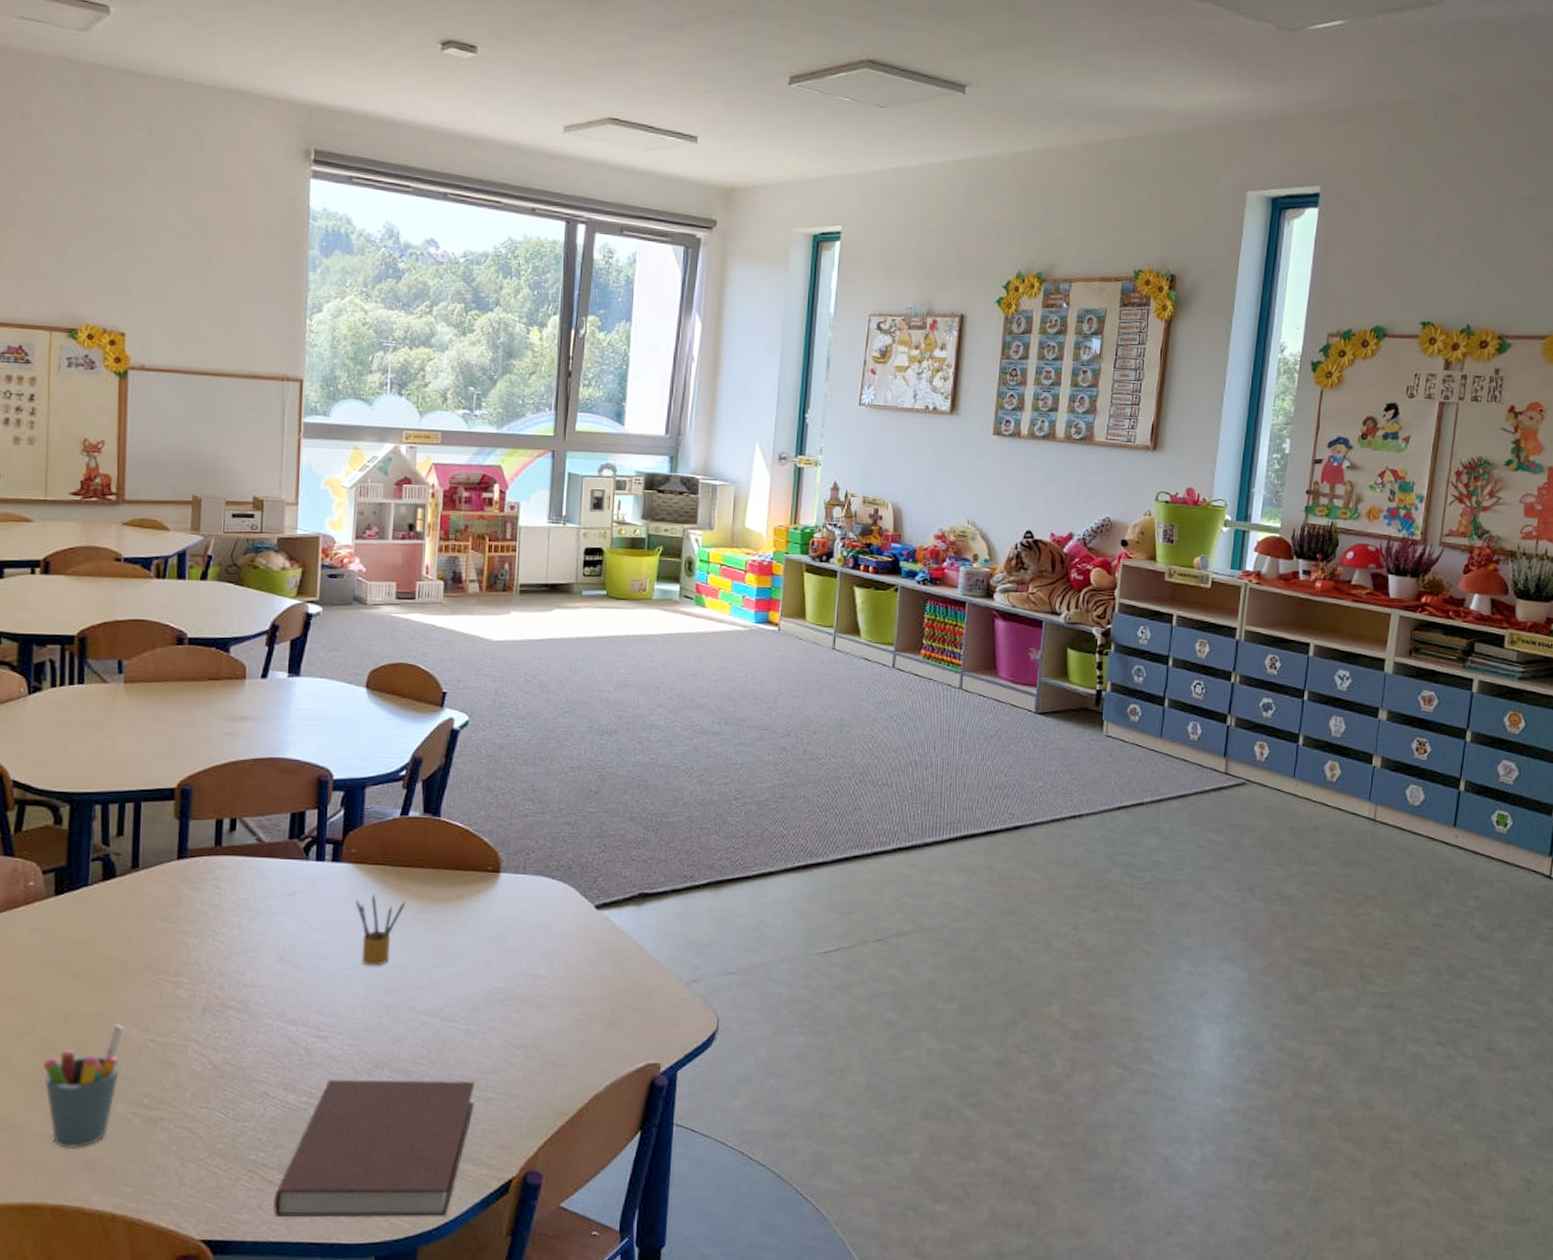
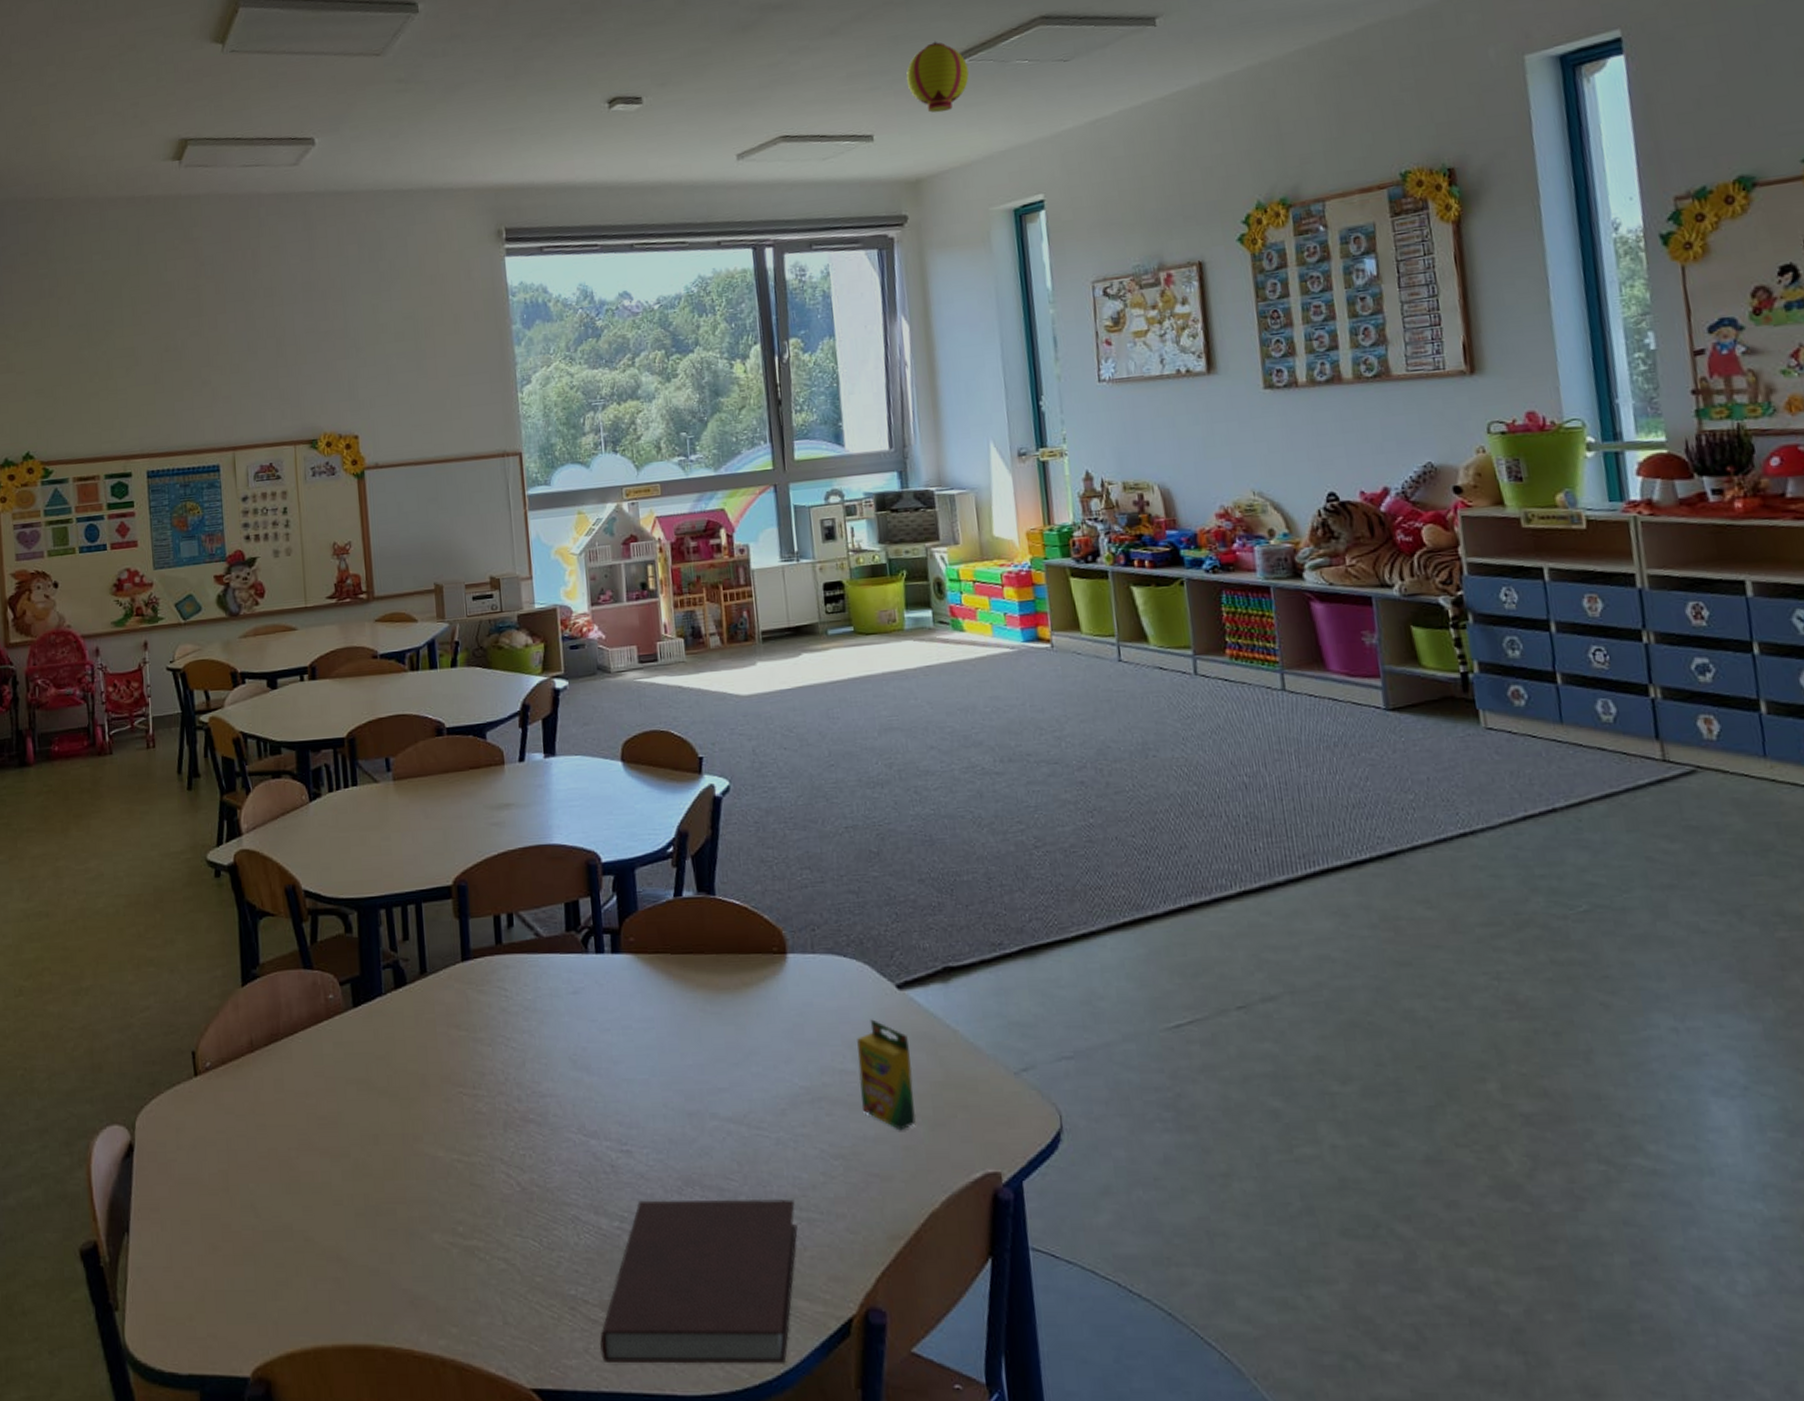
pen holder: present [43,1025,124,1148] -> none [359,1144,433,1283]
pencil box: present [355,893,406,966] -> none [641,985,693,1068]
crayon box: none [548,933,599,1027] -> present [857,1019,916,1131]
paper lantern: none [737,59,795,130] -> present [906,41,969,113]

